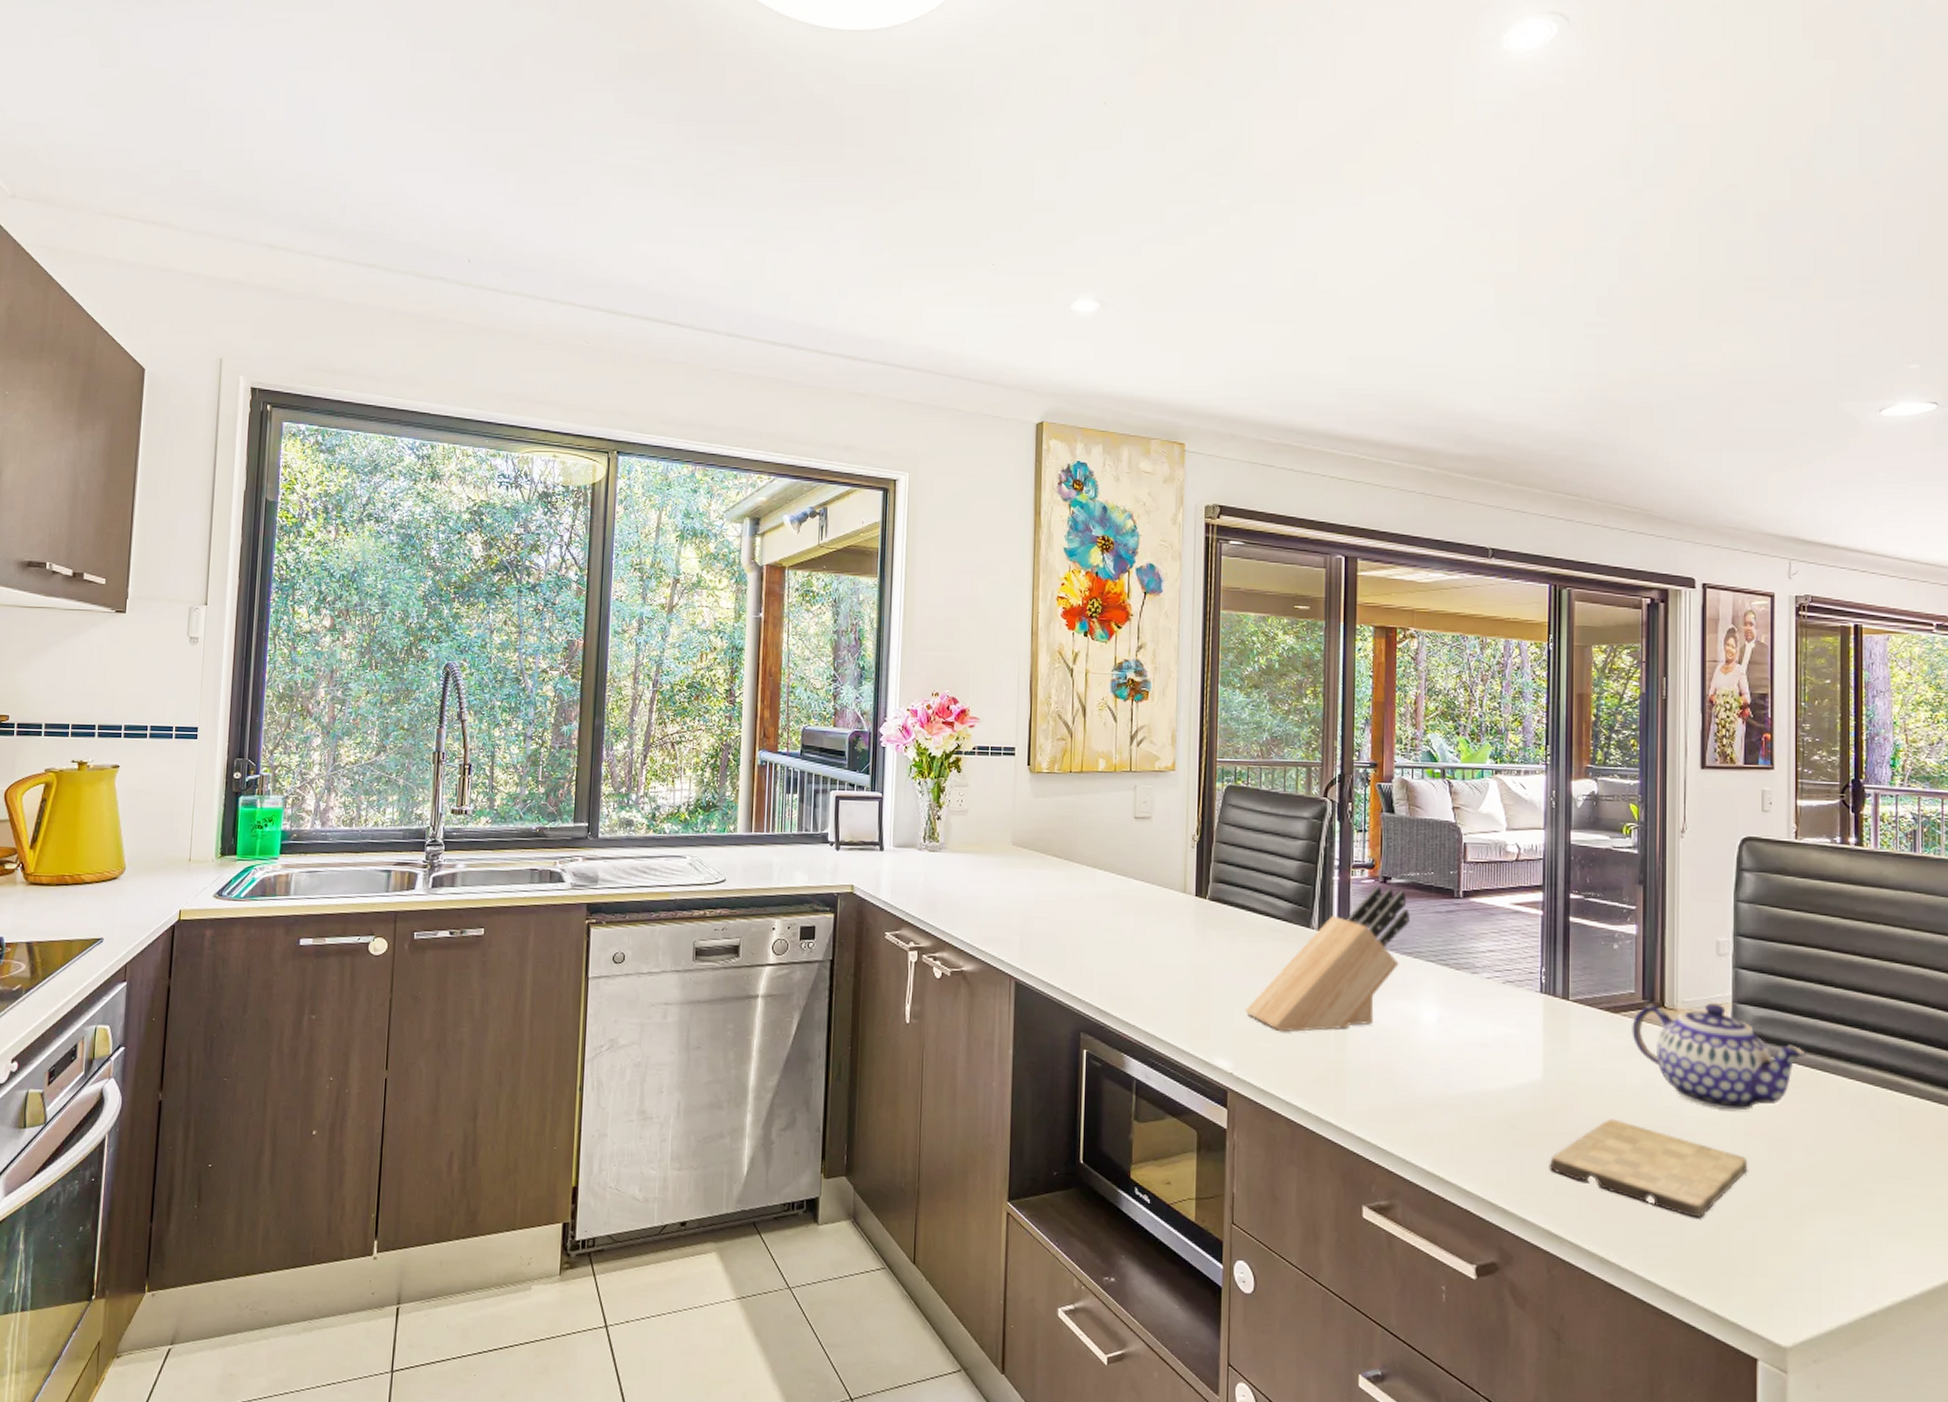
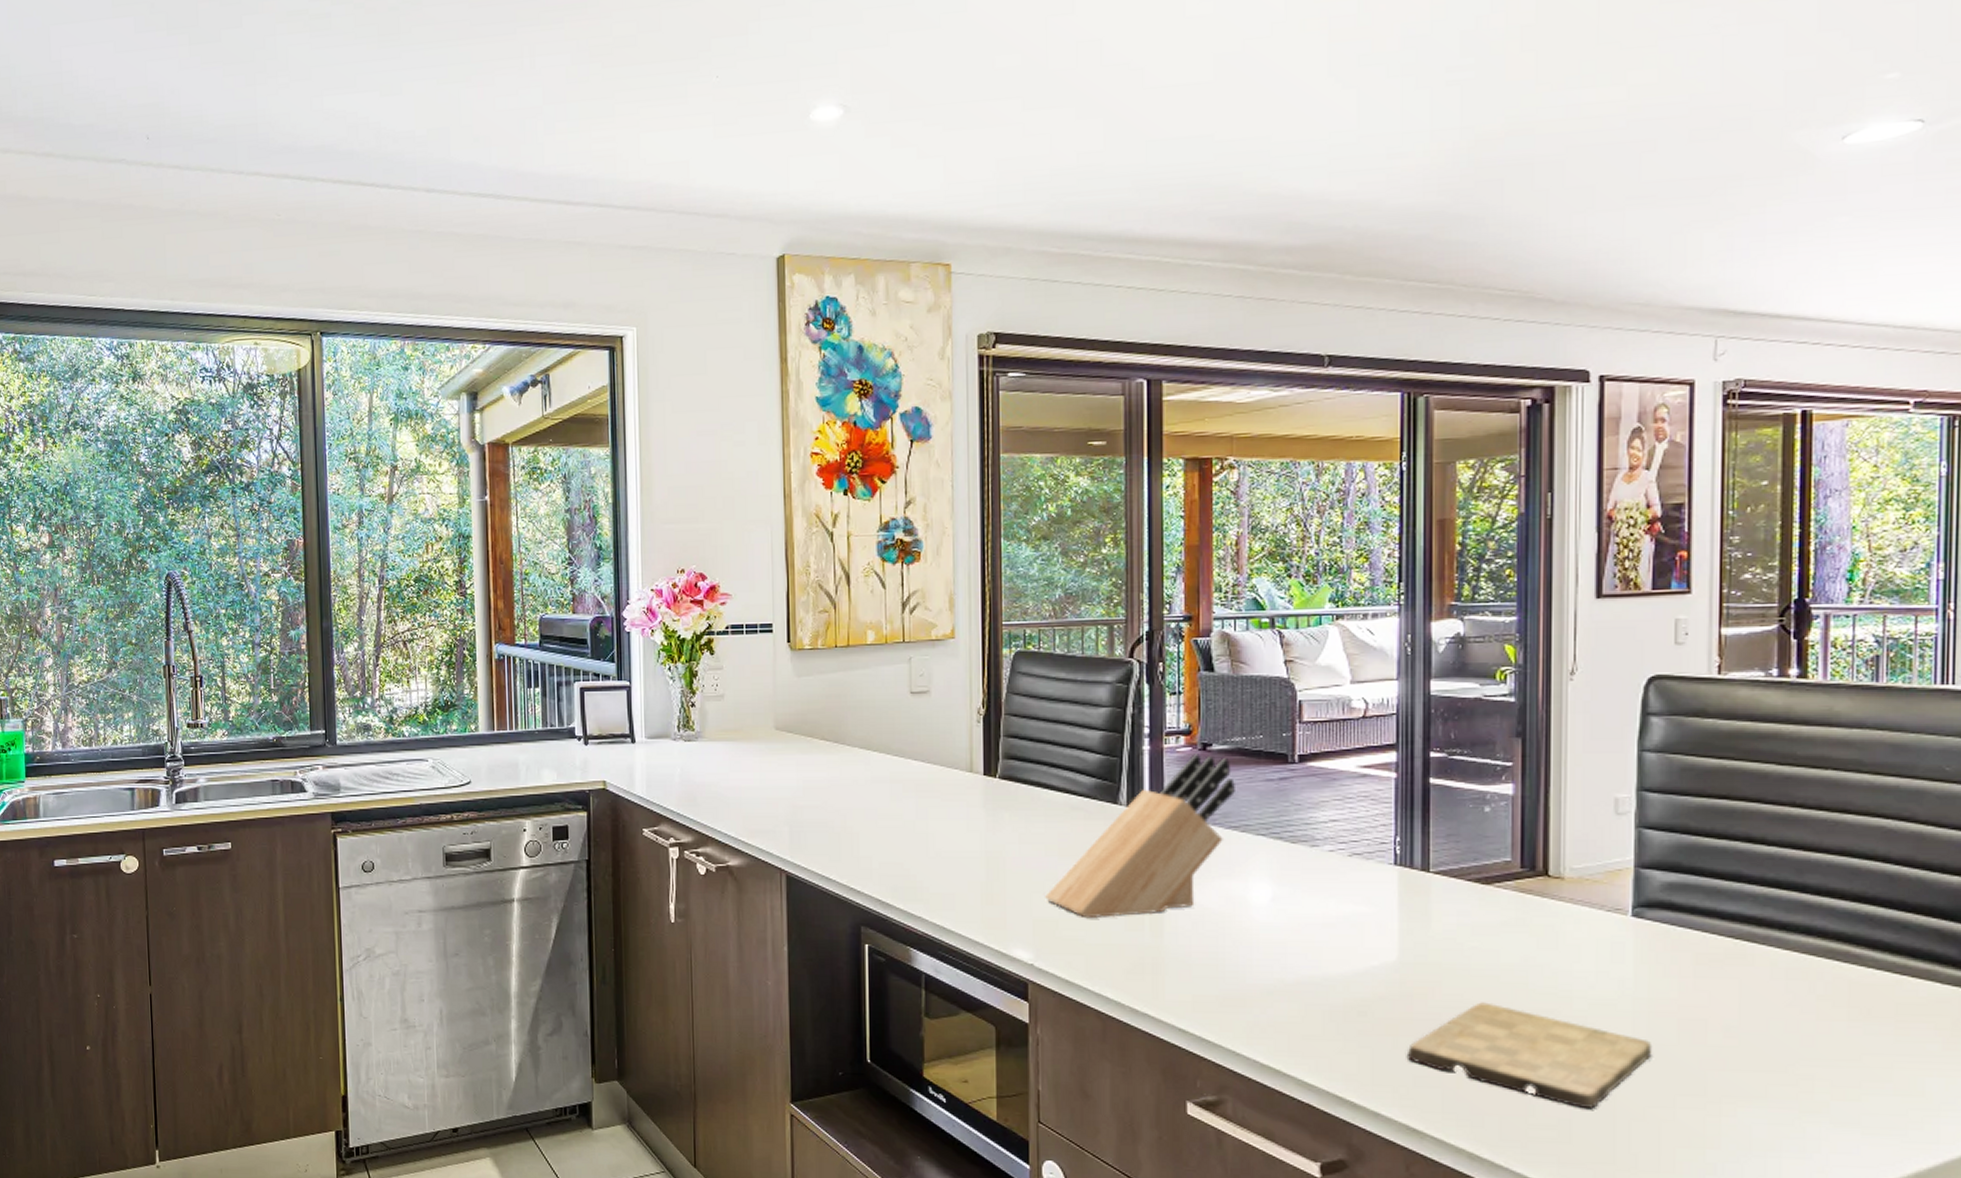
teapot: present [1632,1003,1806,1111] -> none [1507,869,1728,989]

